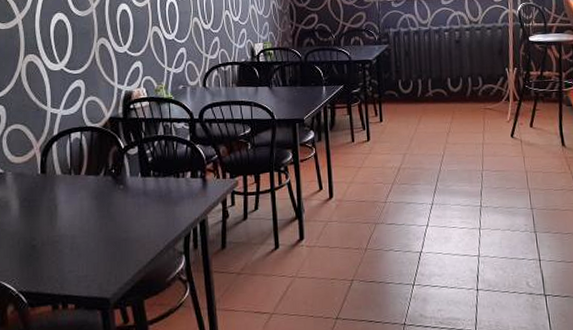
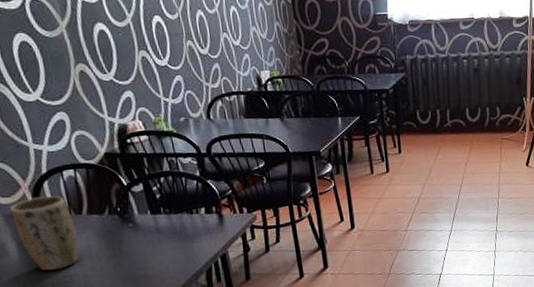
plant pot: none [20,156,73,230] -> present [9,195,79,271]

